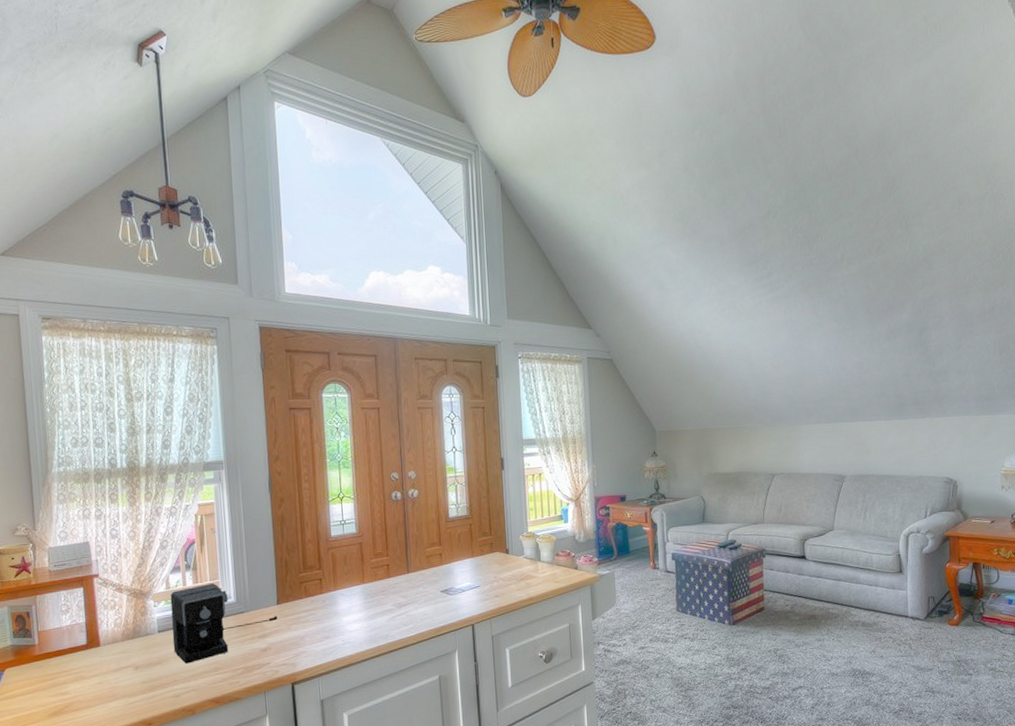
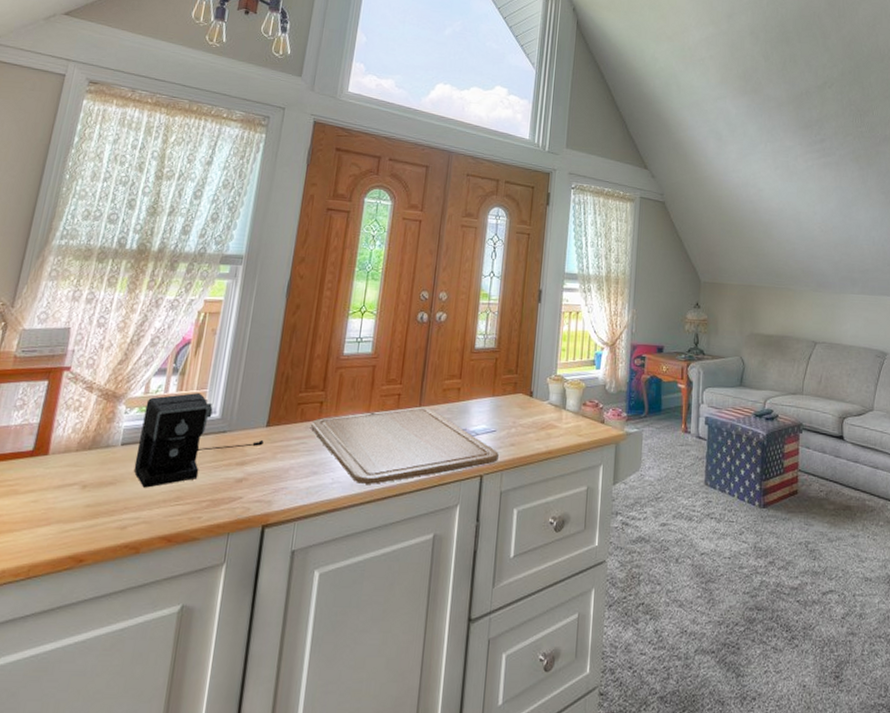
chopping board: none [315,573,486,642] -> present [311,407,499,484]

